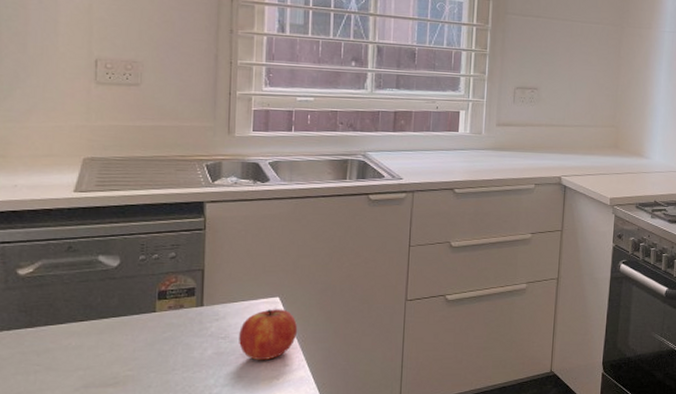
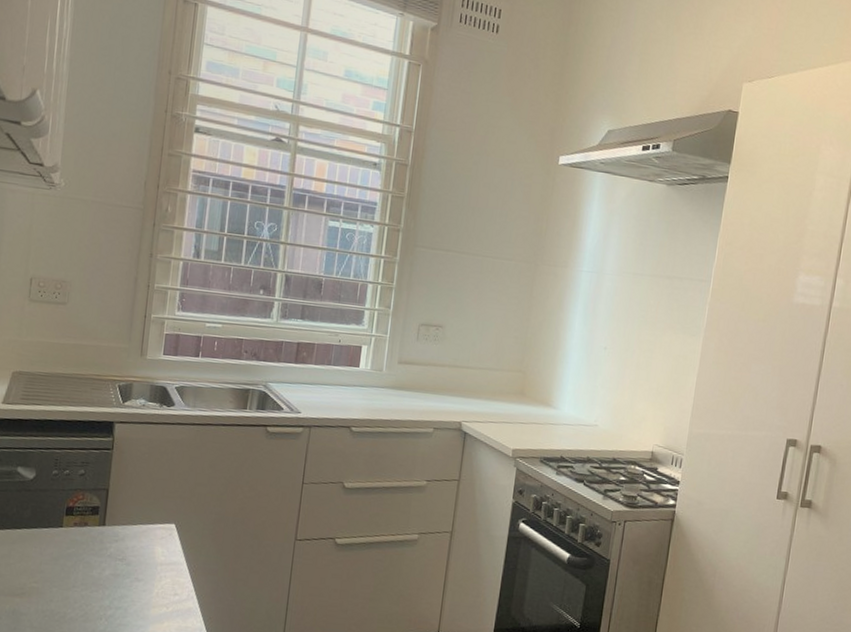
fruit: present [239,309,298,360] -> none [134,535,190,587]

